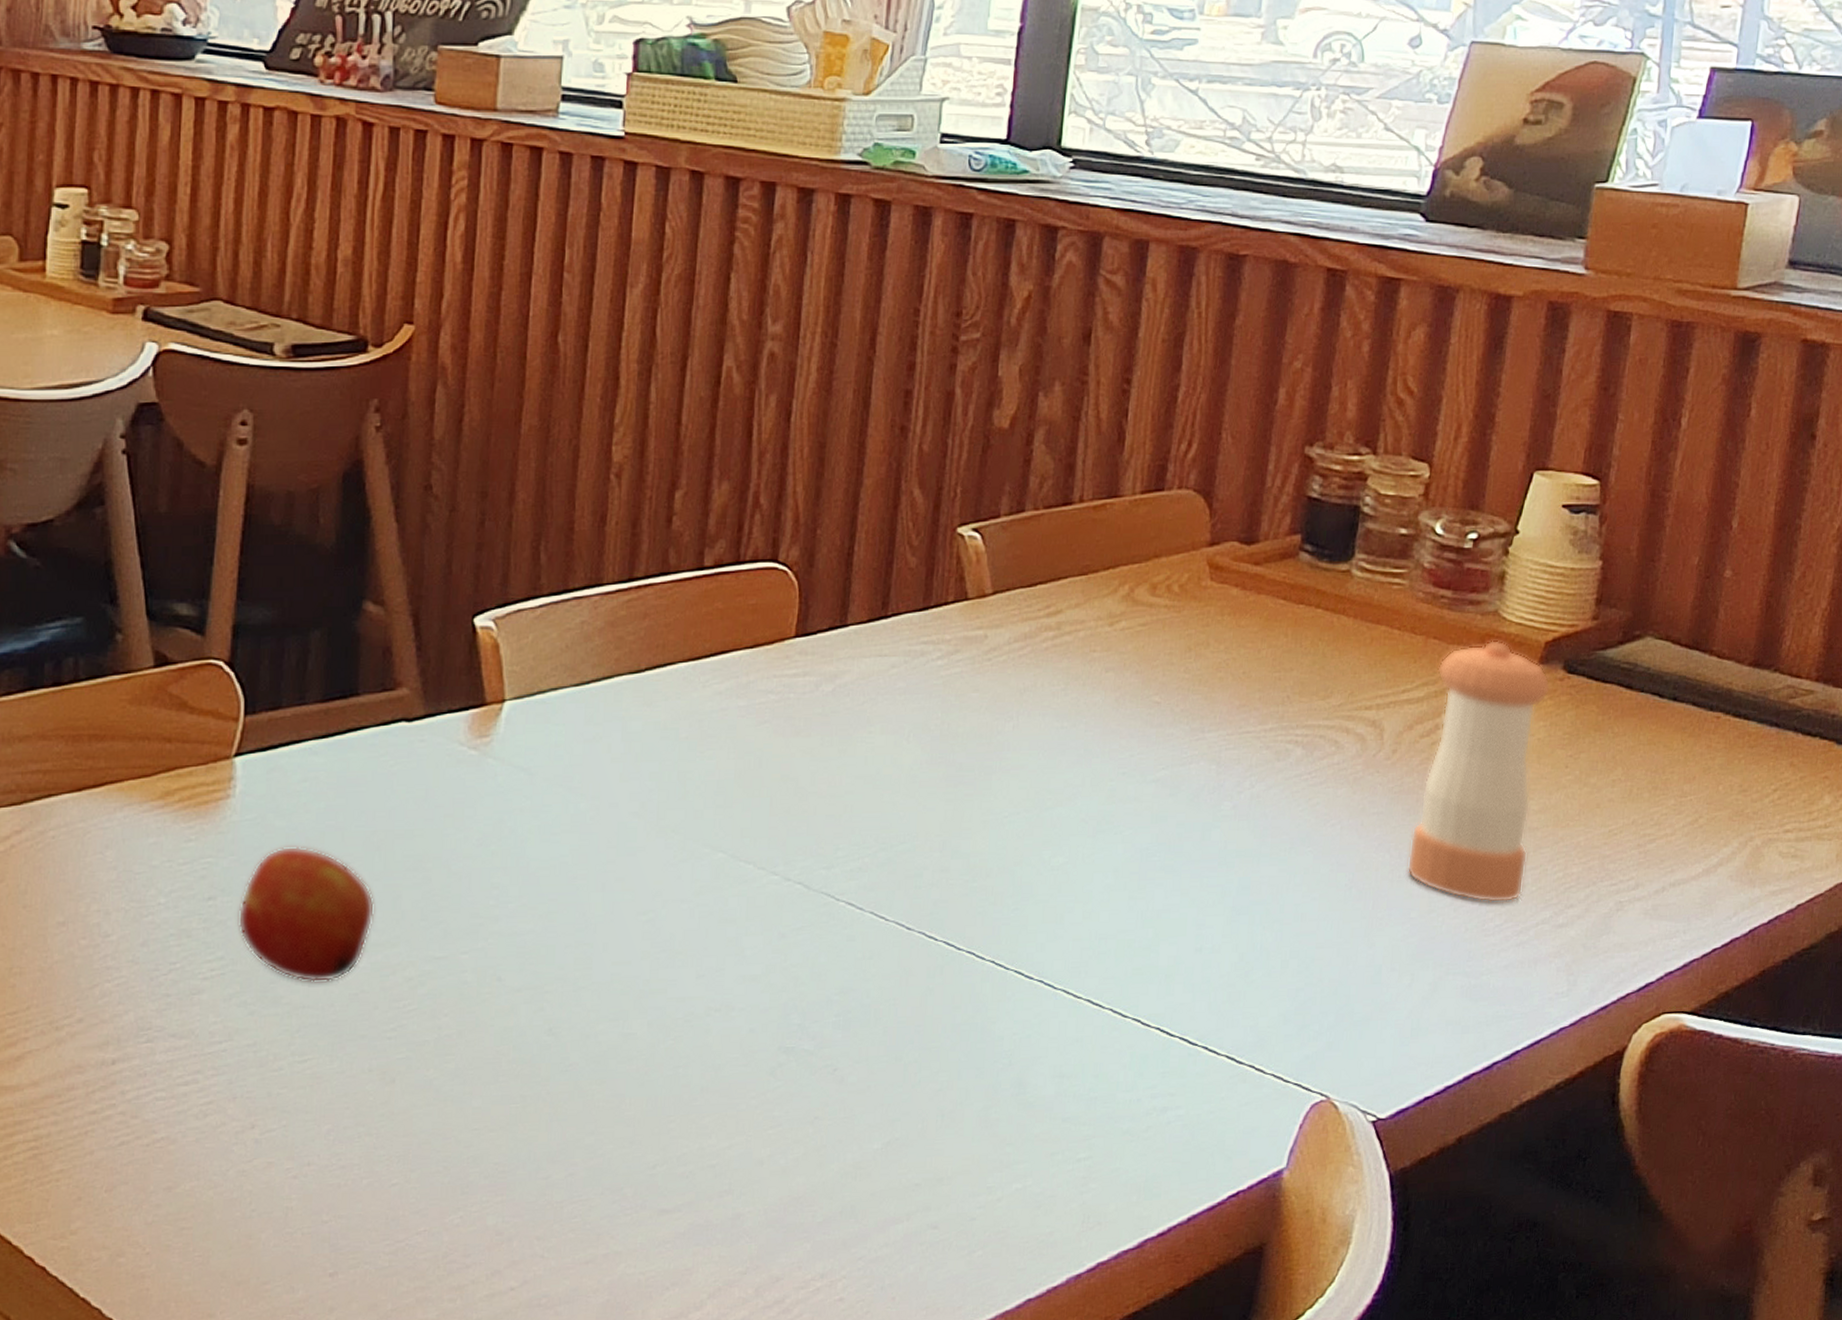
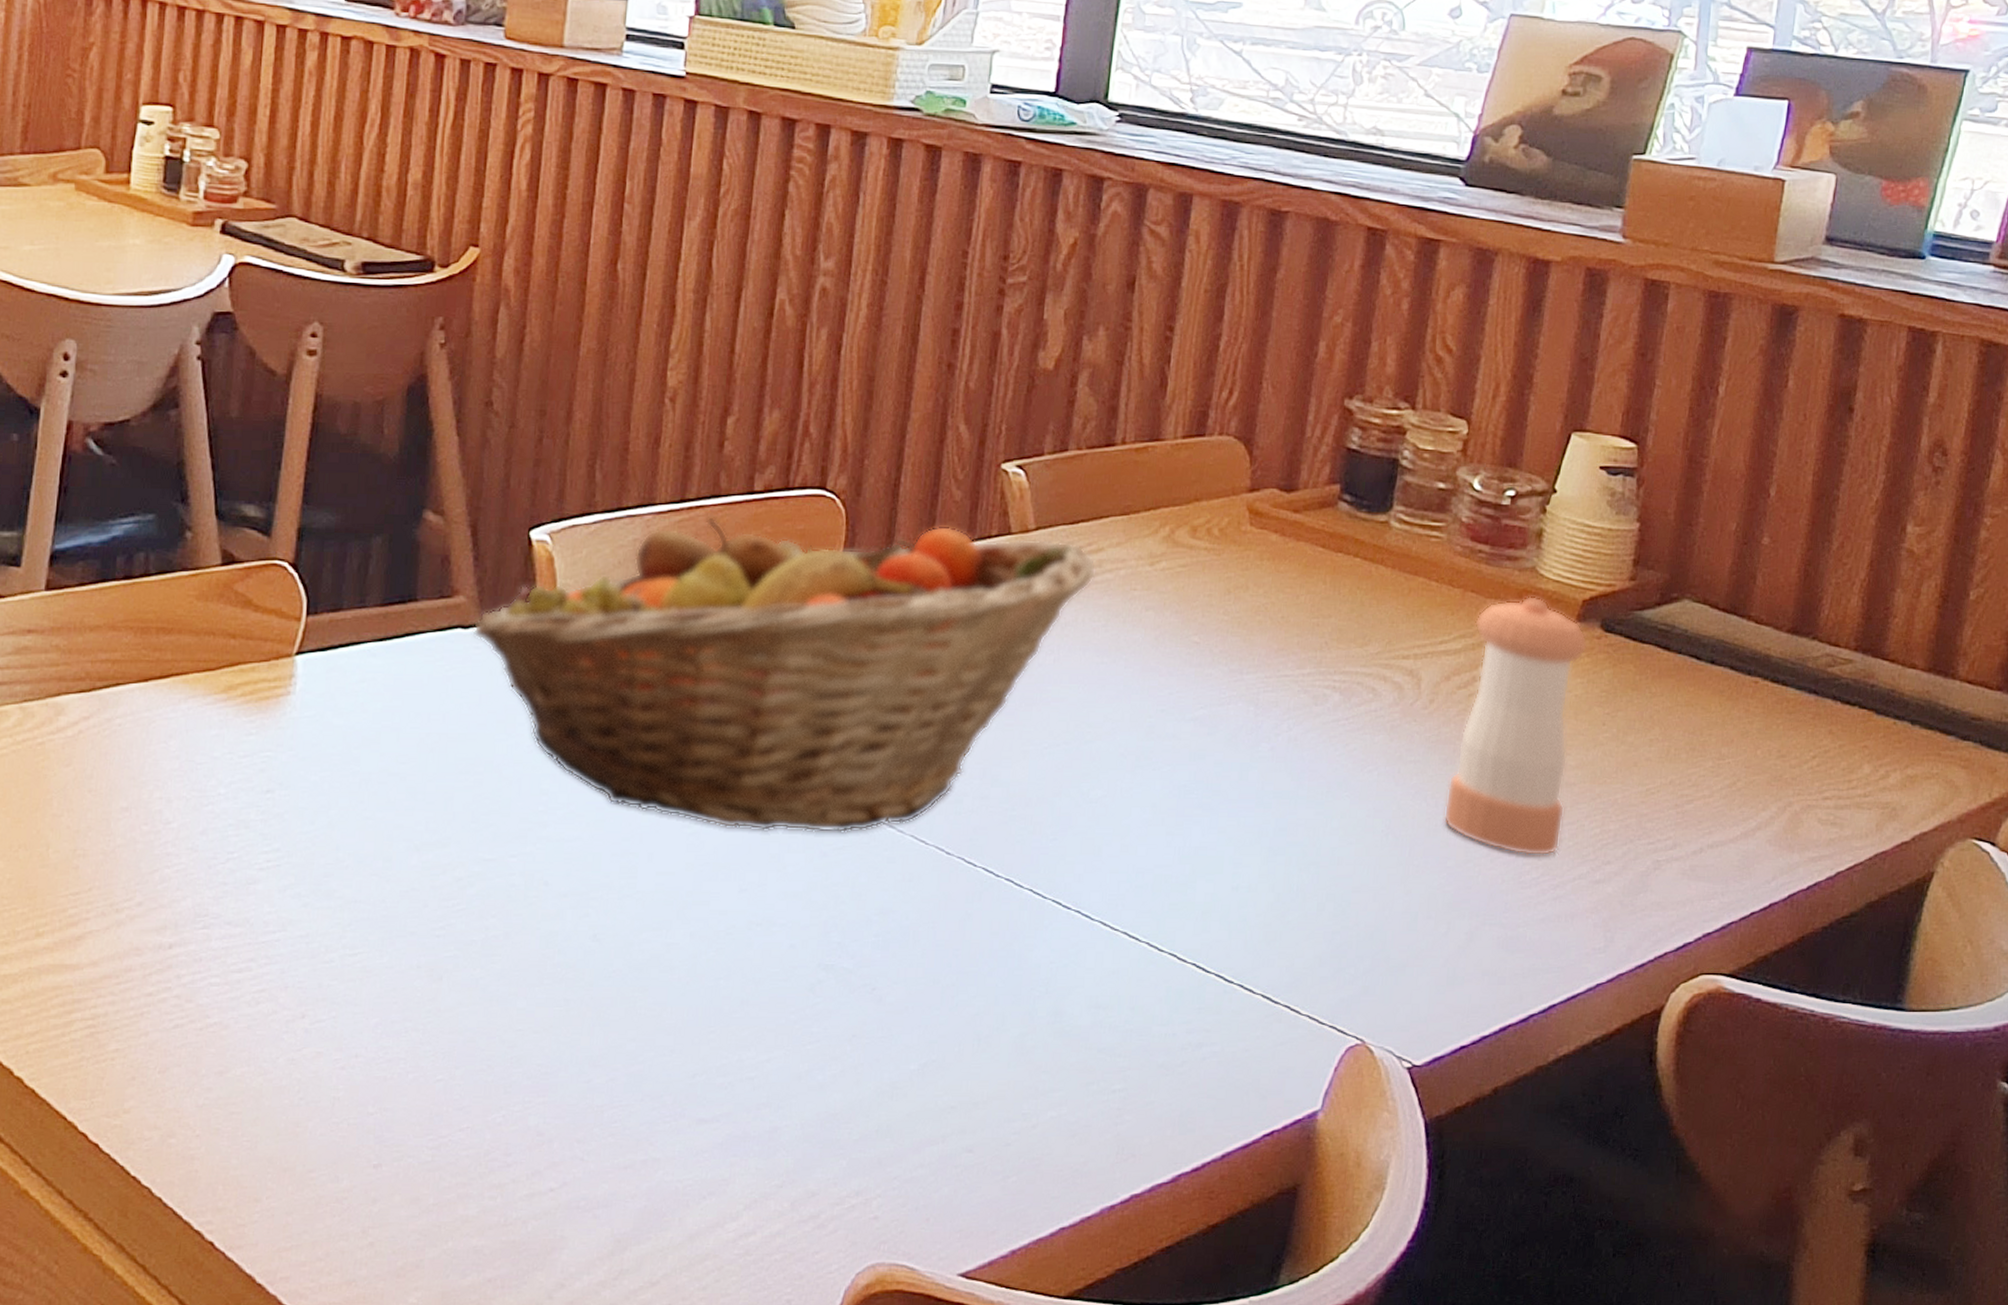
apple: present [237,846,375,983] -> none [294,744,428,879]
fruit basket: none [417,594,1055,915] -> present [472,517,1097,833]

